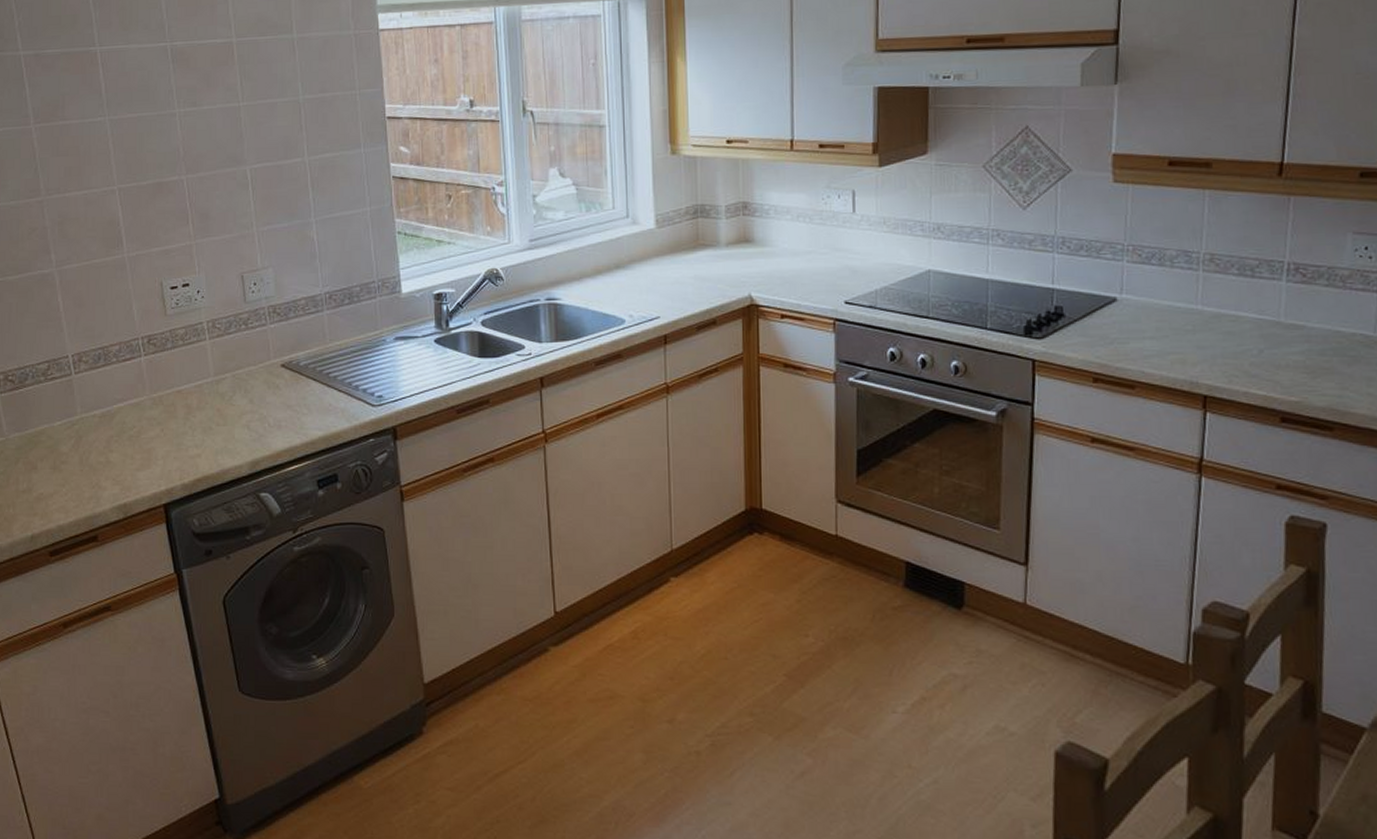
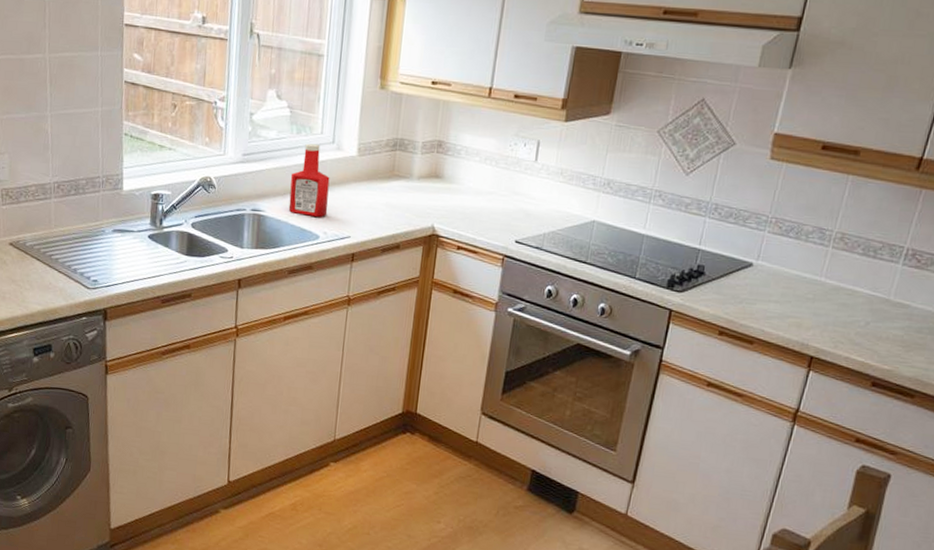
ketchup bottle: none [585,220,631,299] -> present [288,143,330,217]

